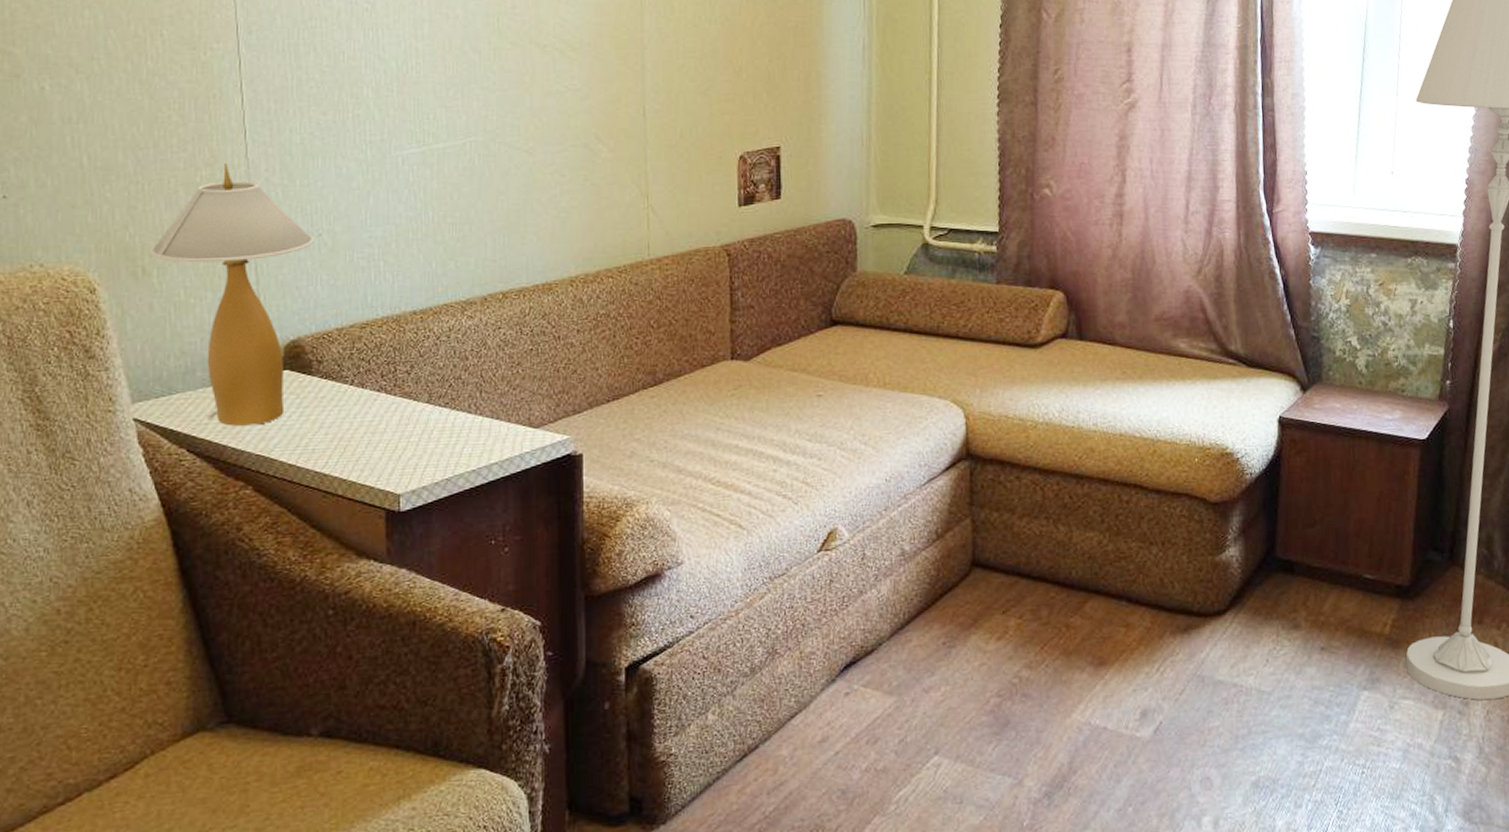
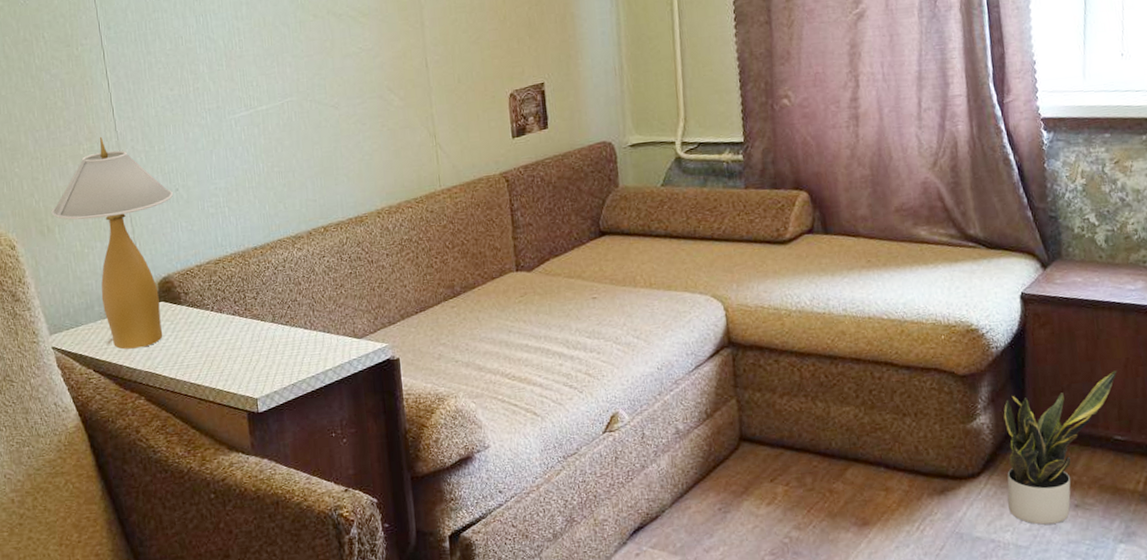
potted plant: none [1253,504,1370,669] -> present [1003,370,1117,525]

